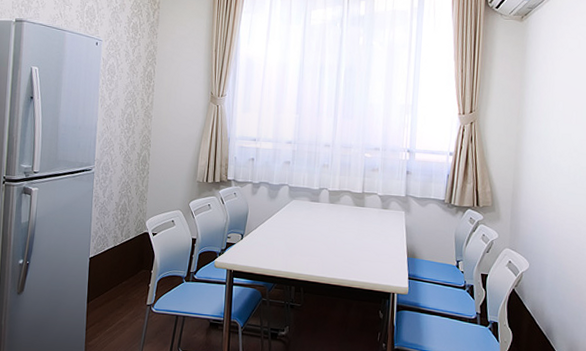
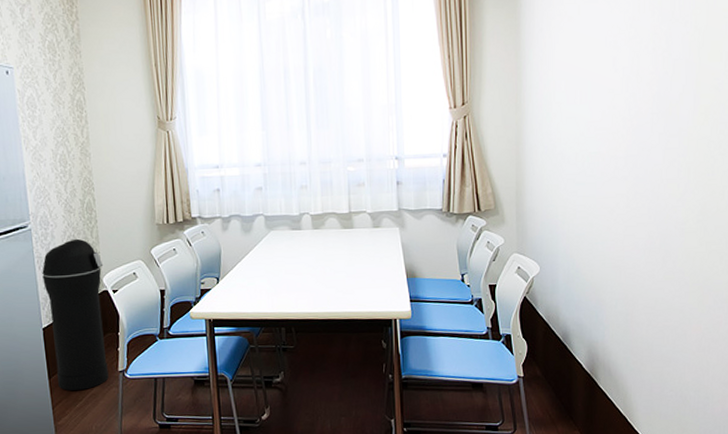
trash can: none [94,185,148,317] -> present [42,238,109,391]

